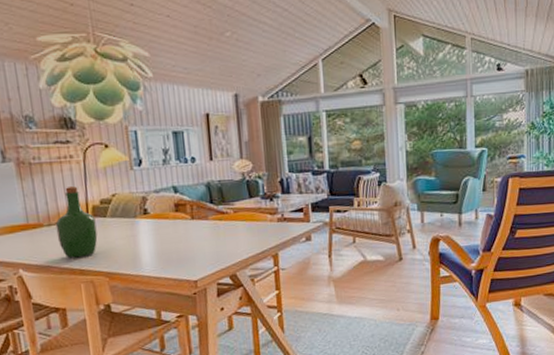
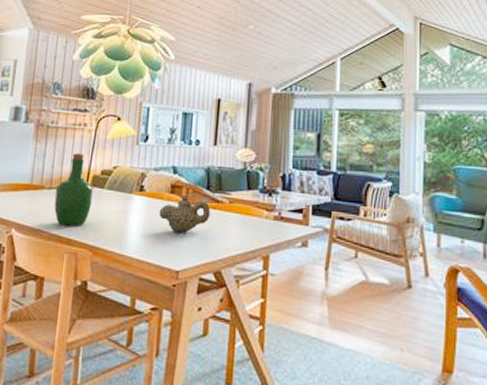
teapot: none [167,212,218,247] -> present [159,195,211,233]

